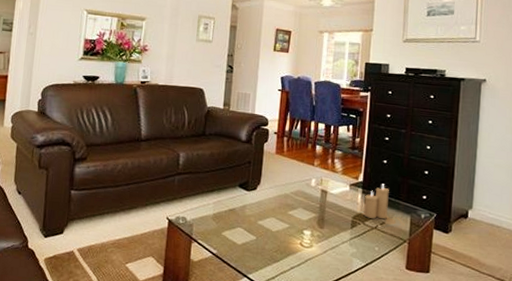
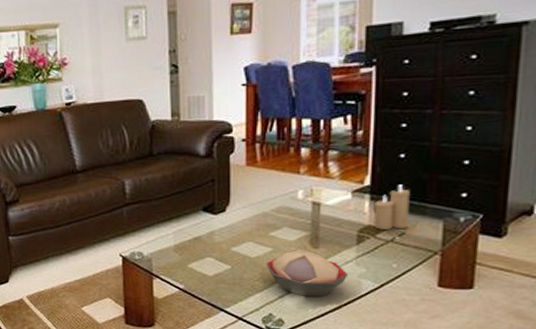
decorative bowl: none [283,228,344,270] -> present [266,250,349,297]

